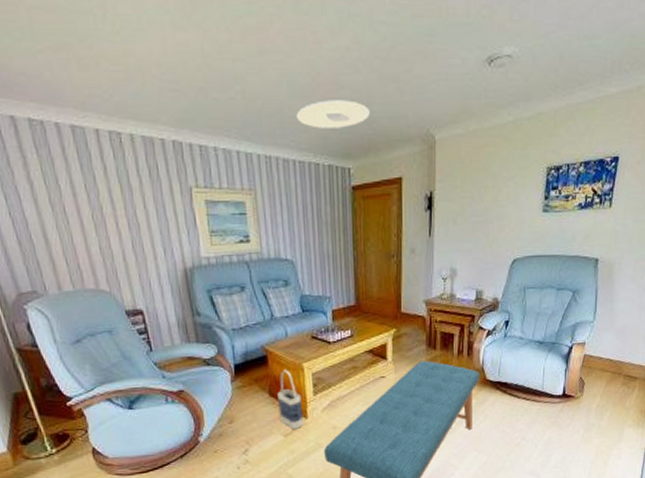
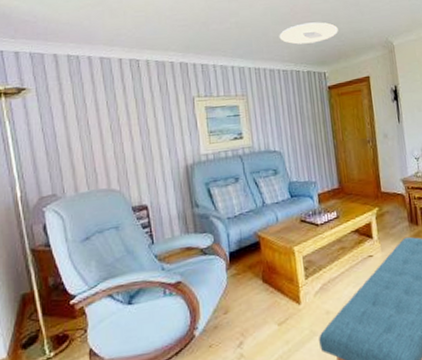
bag: present [278,370,304,430] -> none [271,254,298,318]

